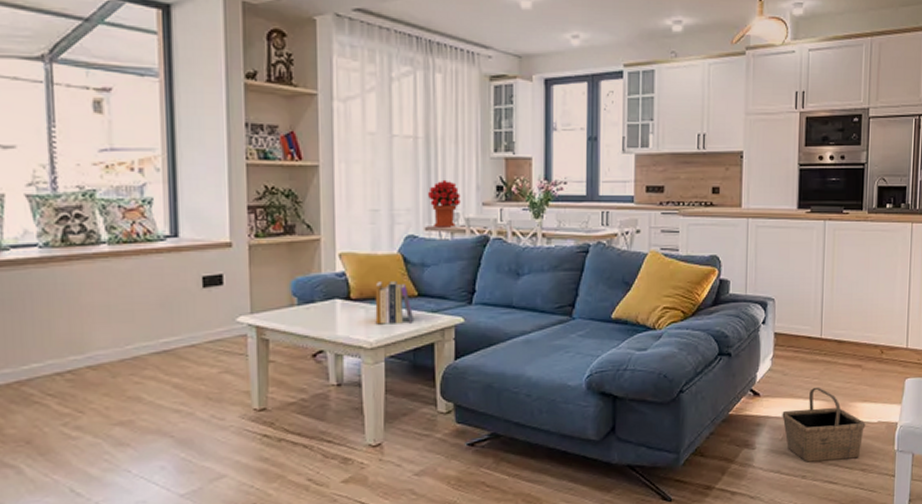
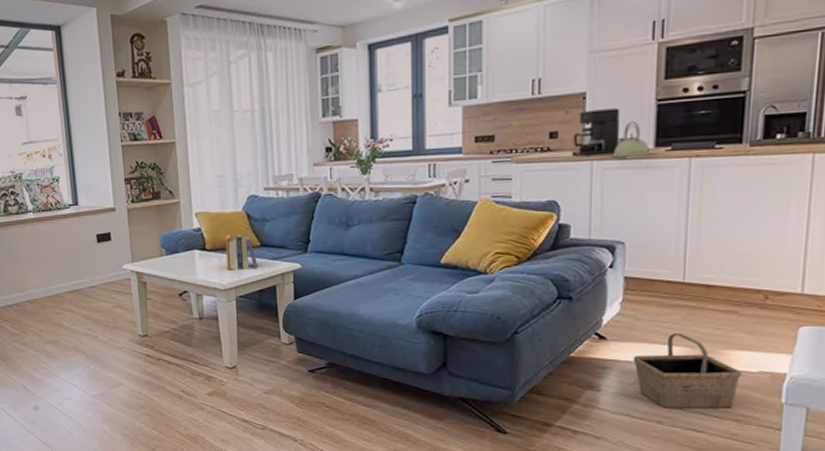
bouquet: present [428,179,461,227] -> none [266,145,294,188]
coffee maker: none [731,169,771,215] -> present [571,108,620,158]
kettle: none [764,183,795,218] -> present [612,121,651,158]

